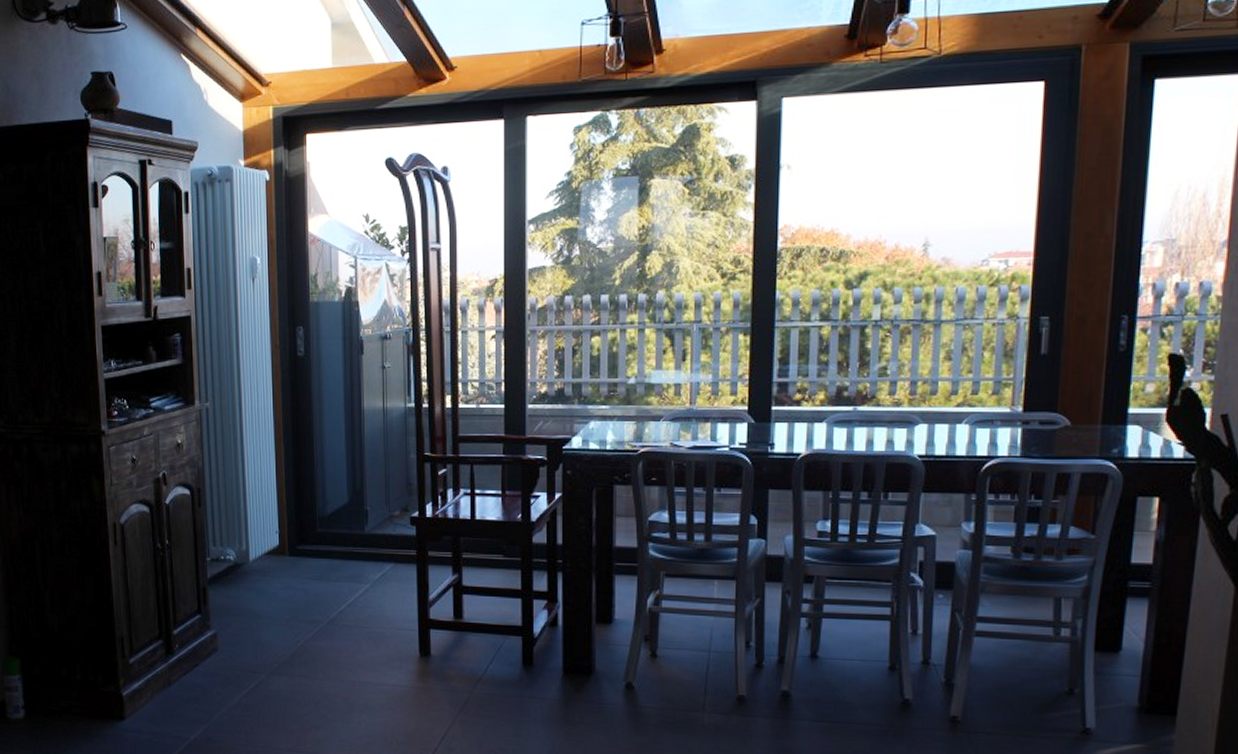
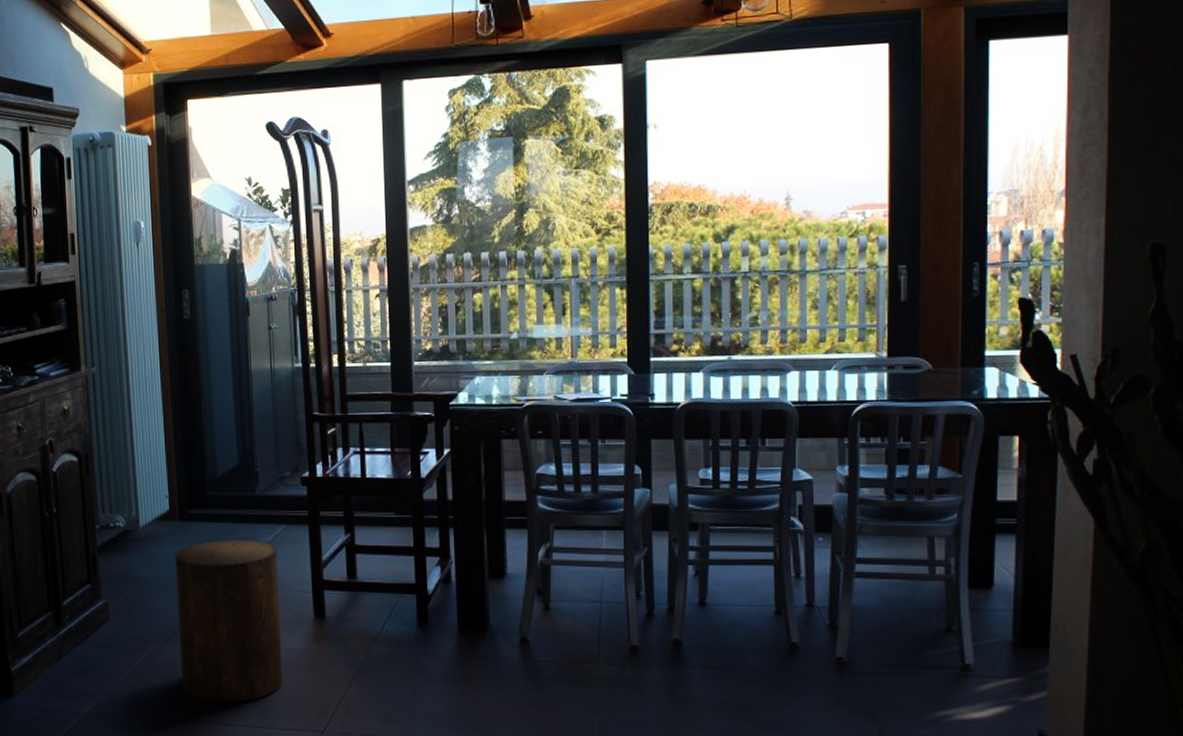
stool: none [284,576,387,735] -> present [175,539,284,703]

